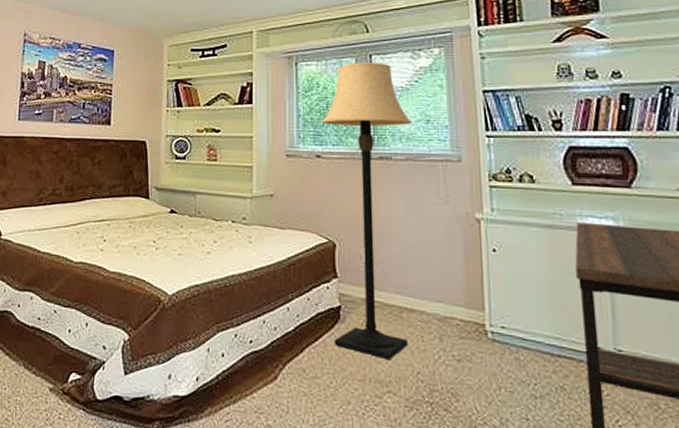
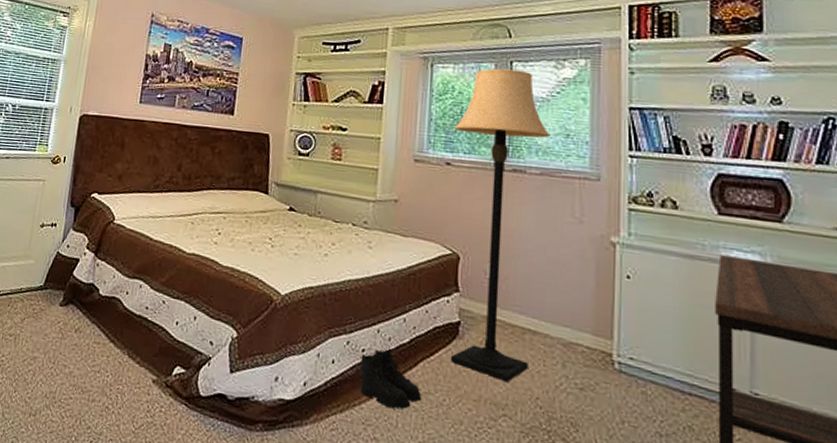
boots: none [248,337,310,396] -> present [358,348,422,409]

